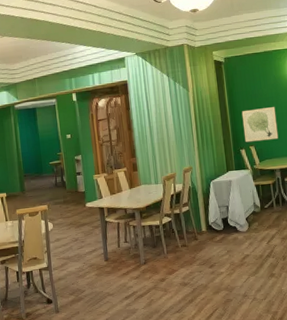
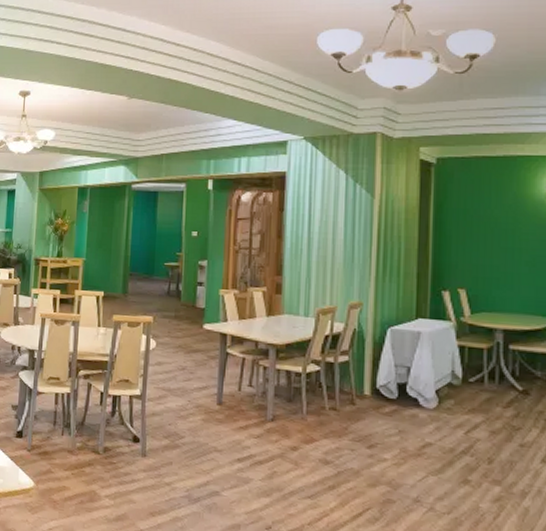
wall art: present [241,107,279,143] -> none [451,236,510,286]

